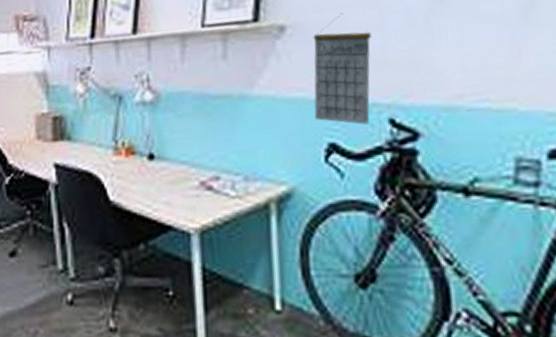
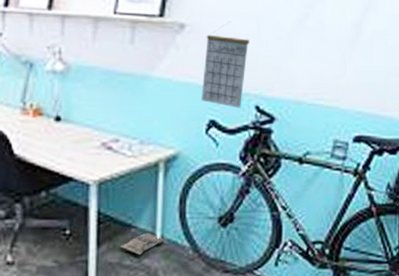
bag: none [232,295,286,324] -> present [121,232,165,255]

